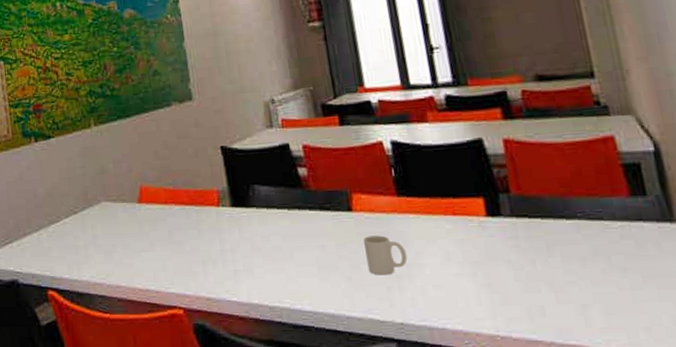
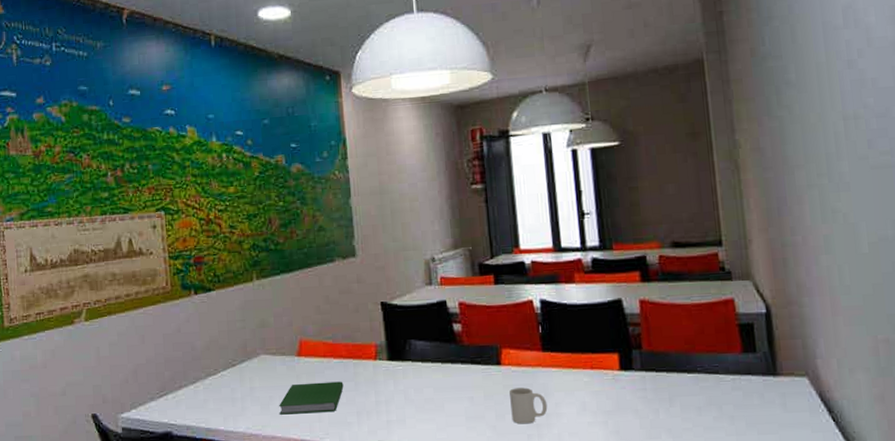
hardcover book: none [122,229,187,263] -> present [279,381,344,415]

